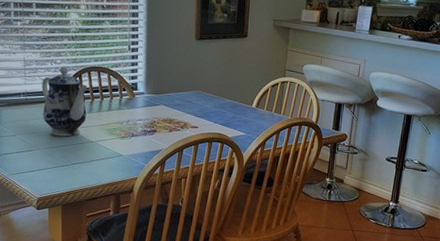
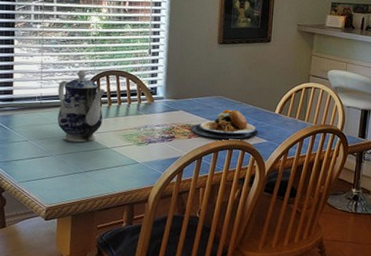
plate: none [171,103,236,132] -> present [191,109,258,139]

